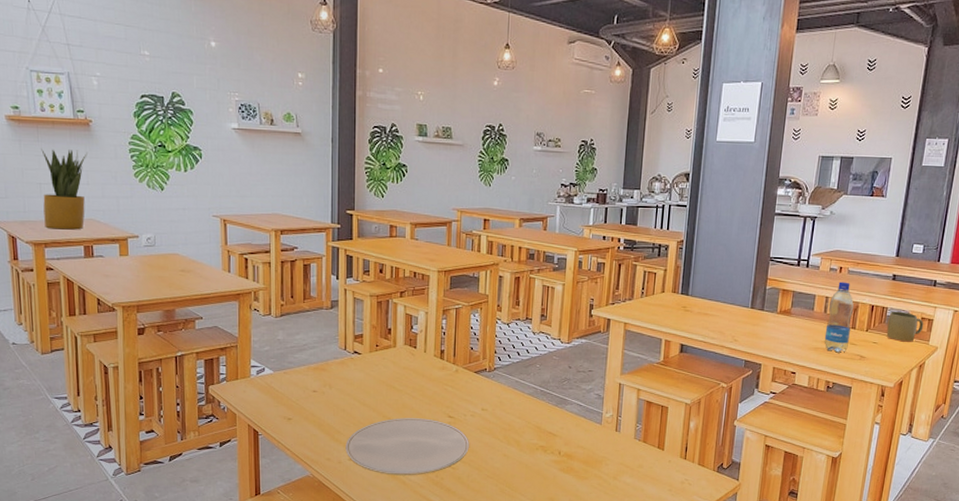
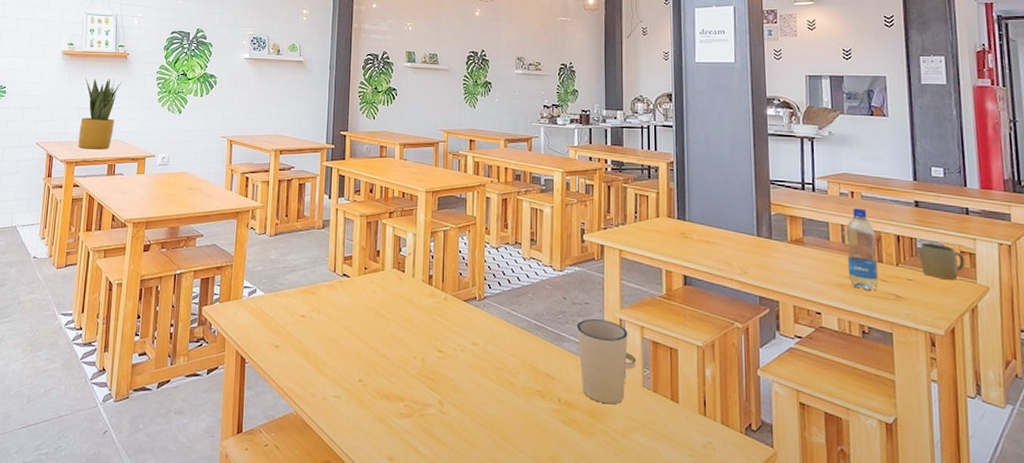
plate: present [345,418,469,476] -> none [331,349,460,420]
cup: none [579,384,631,454] -> present [576,319,637,405]

